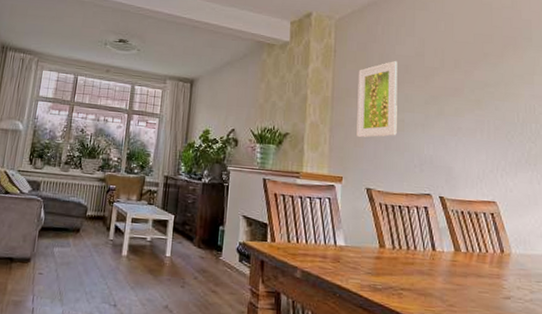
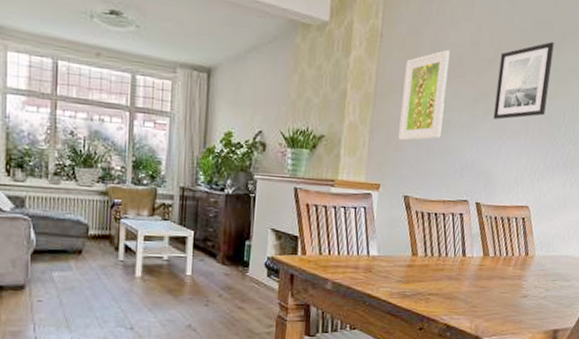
wall art: none [446,51,498,119] -> present [493,41,554,120]

